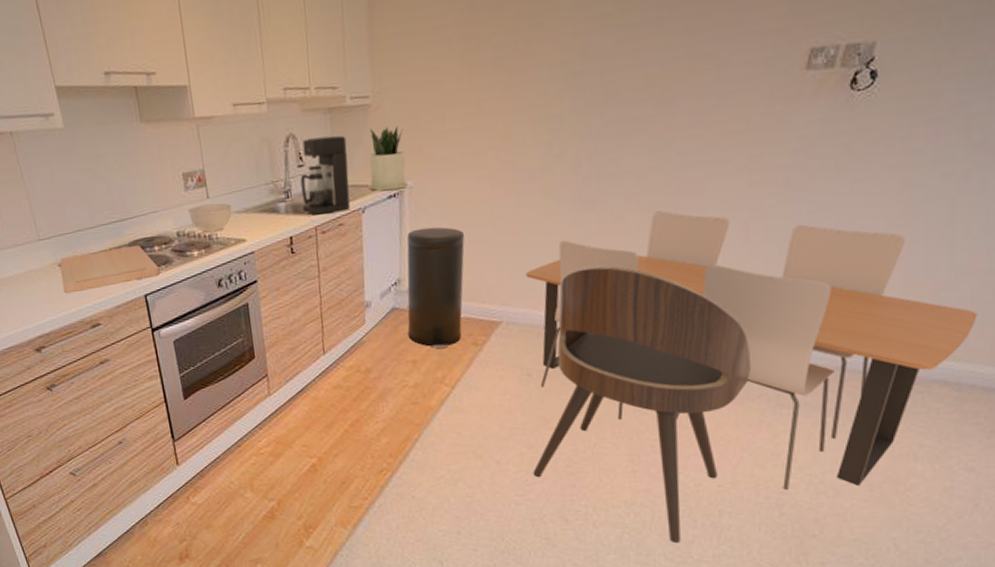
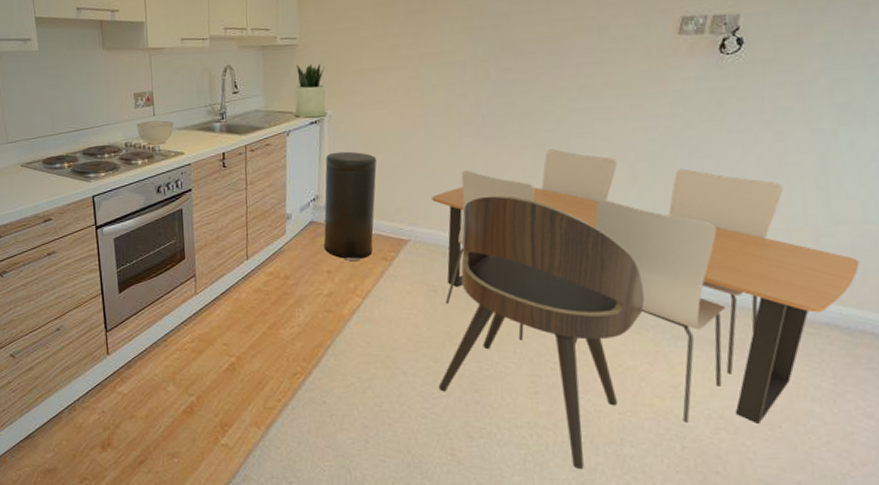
cutting board: present [59,245,160,294] -> none [22,152,107,191]
coffee maker: present [300,135,351,215] -> none [234,69,277,135]

